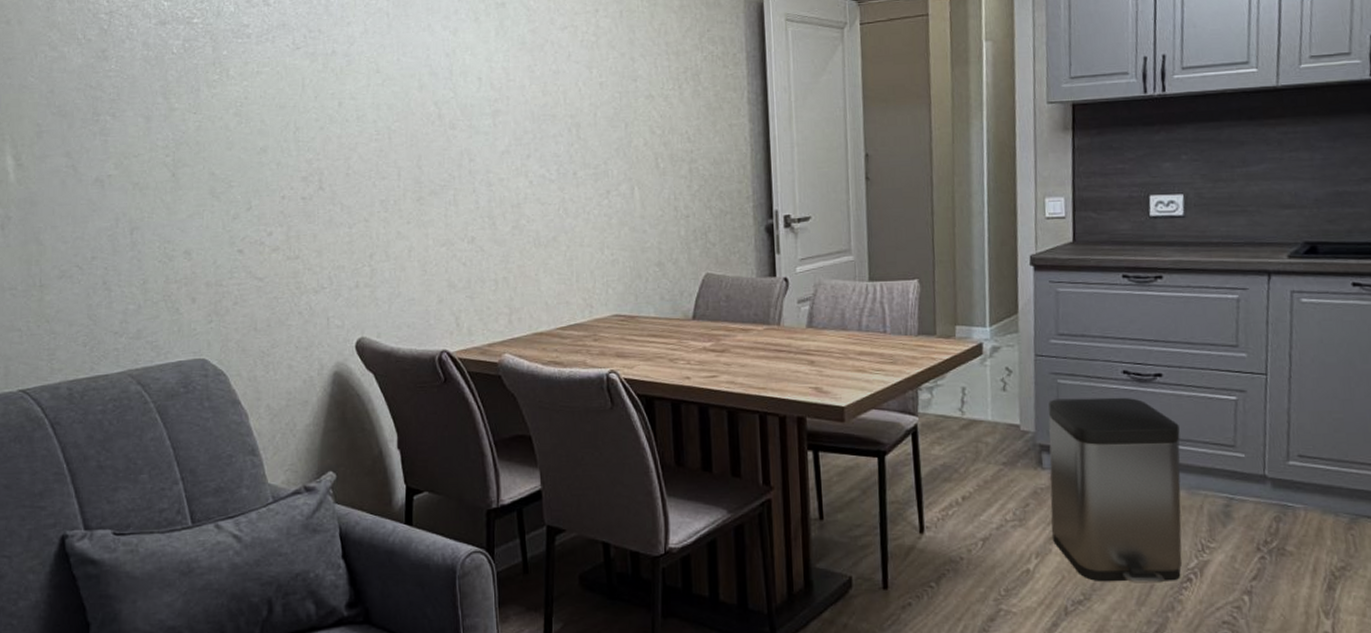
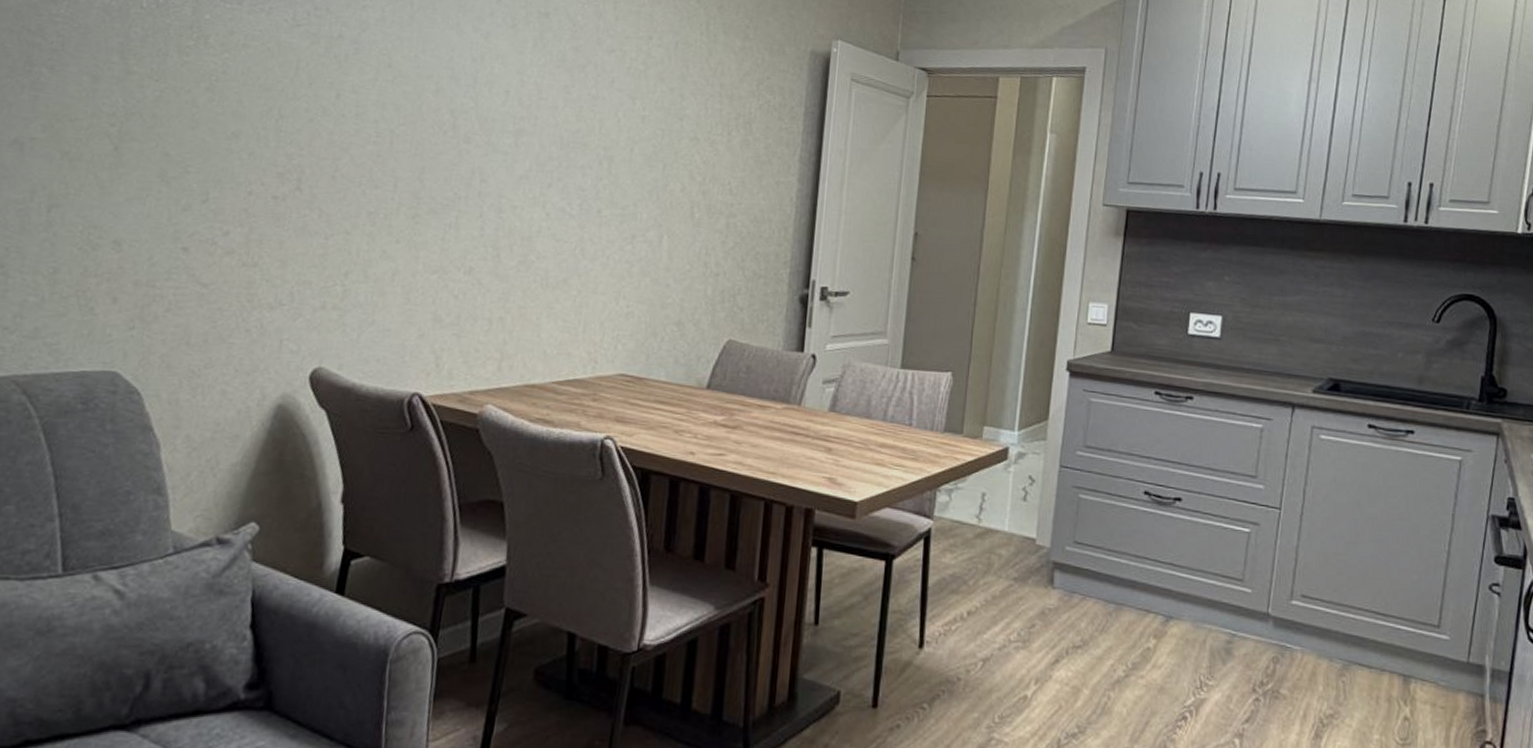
pedal bin: present [1048,397,1182,583] -> none [1054,514,1192,720]

